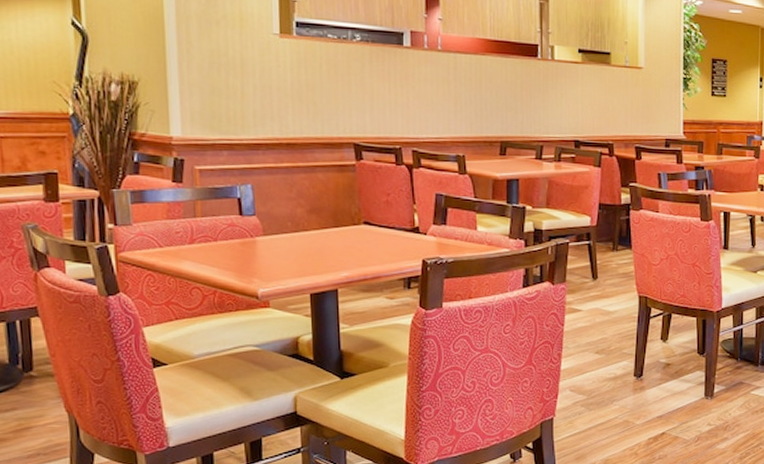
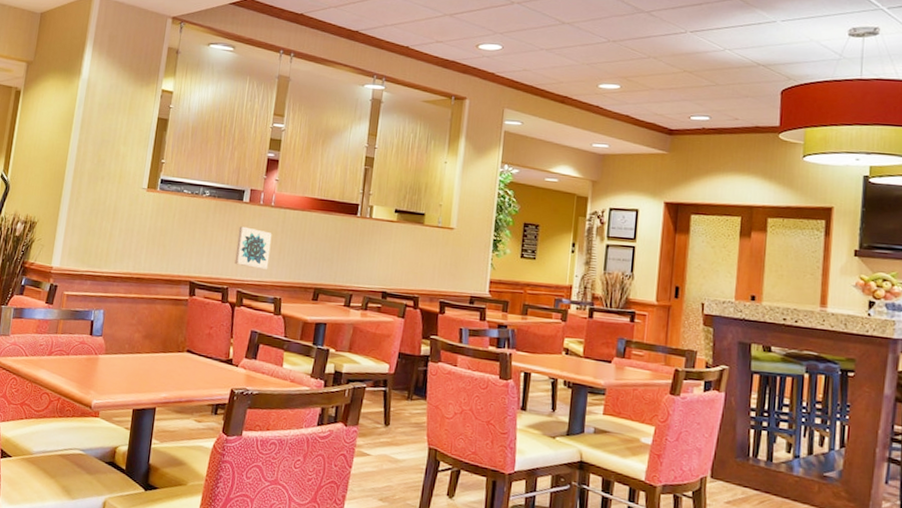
wall art: none [403,75,445,125] -> present [234,226,272,271]

